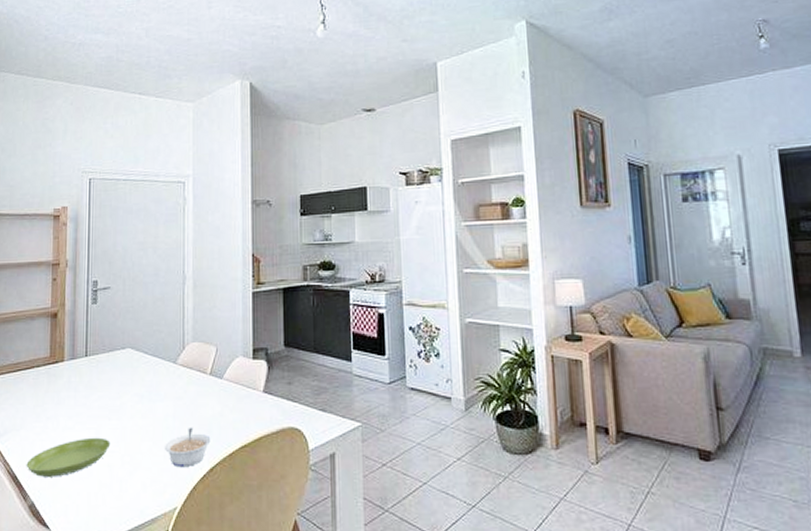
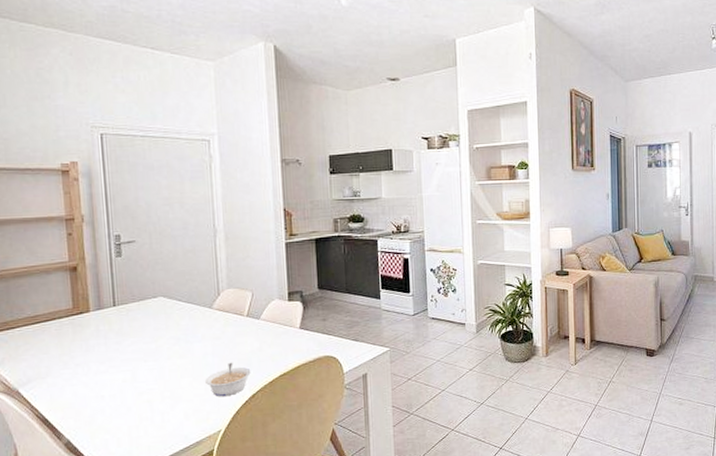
saucer: present [26,437,111,477] -> none [57,377,149,418]

